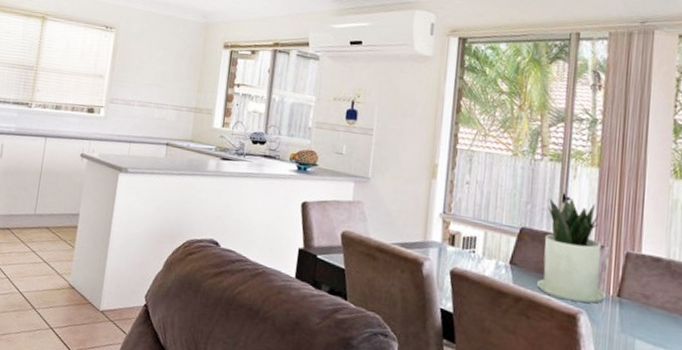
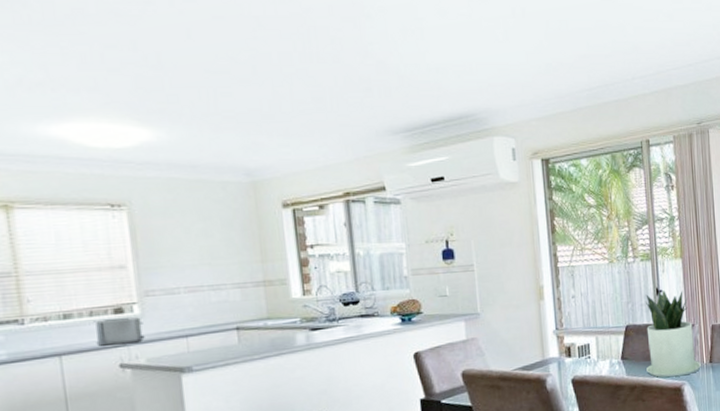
toaster: none [70,114,104,139] -> present [95,316,145,346]

